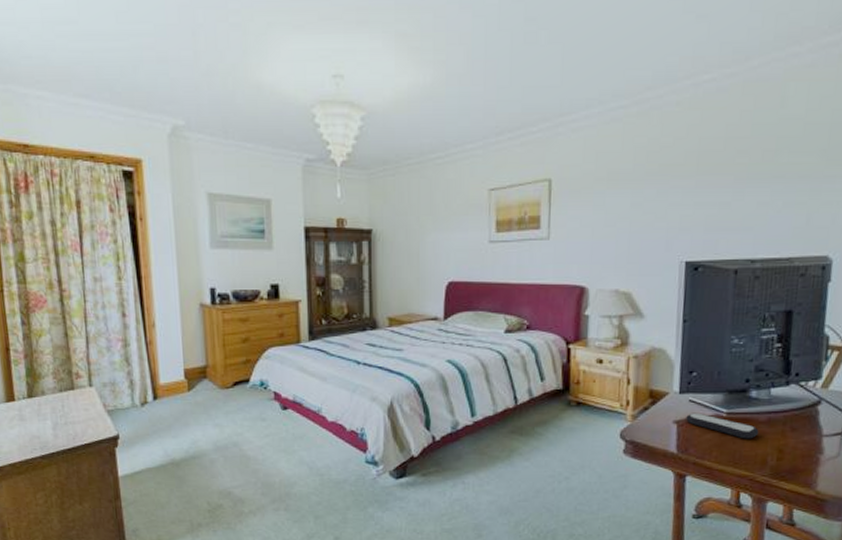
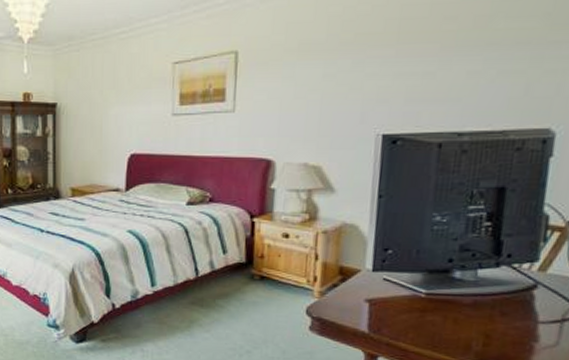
remote control: present [686,412,759,439] -> none [379,291,463,322]

